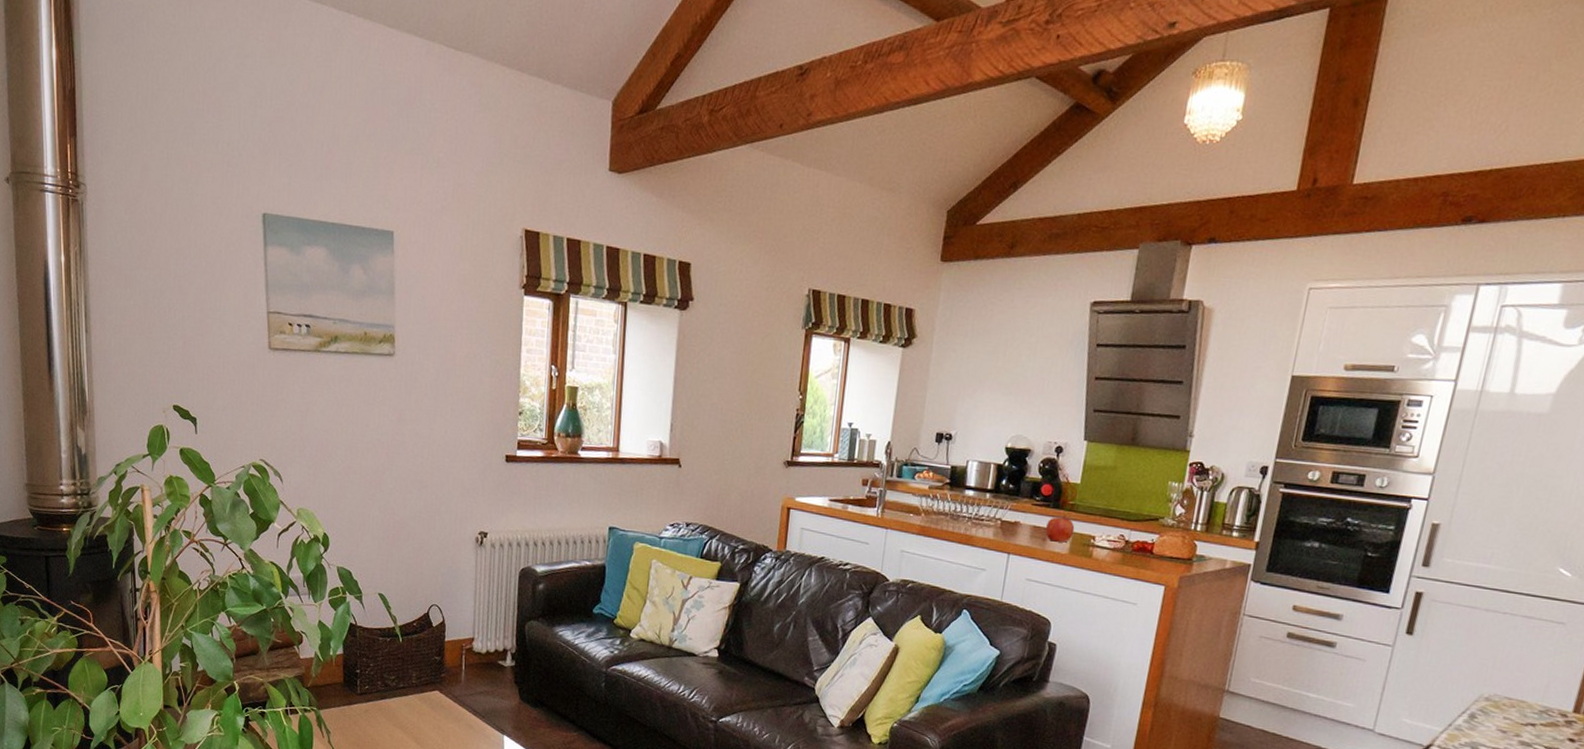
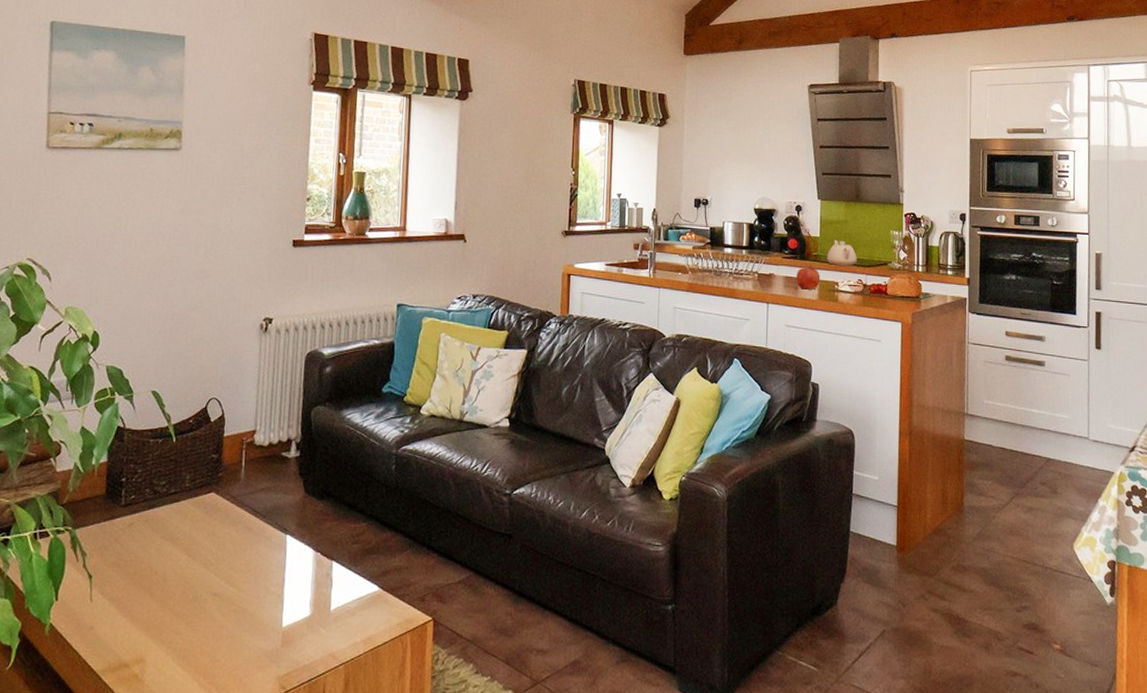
teapot: none [1085,488,1123,519] -> present [826,239,857,267]

